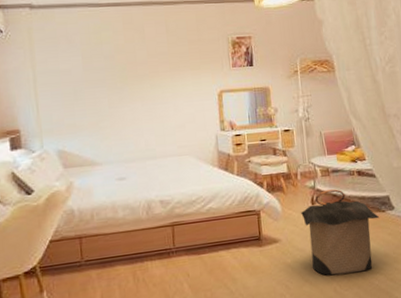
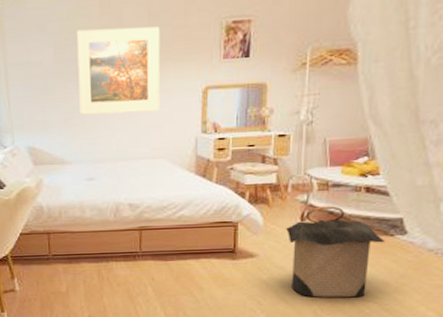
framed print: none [102,40,183,118] -> present [76,26,161,115]

